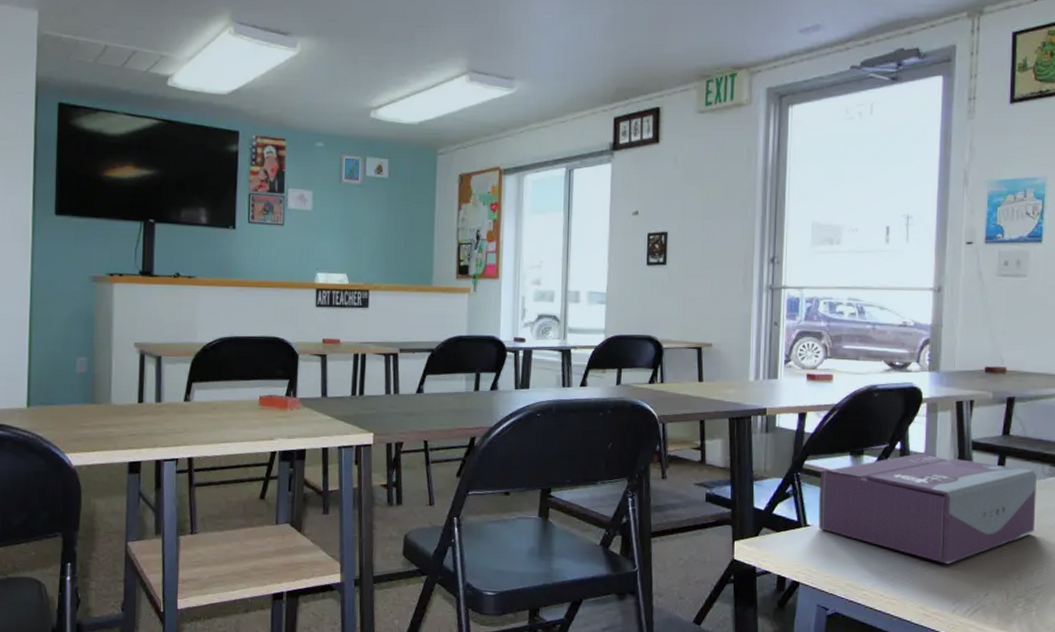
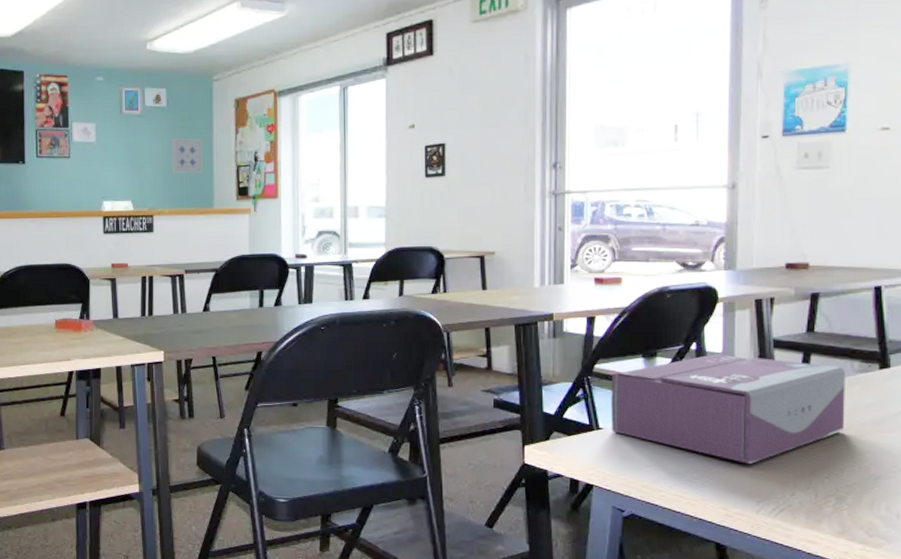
wall art: none [390,211,423,249] -> present [171,137,202,174]

